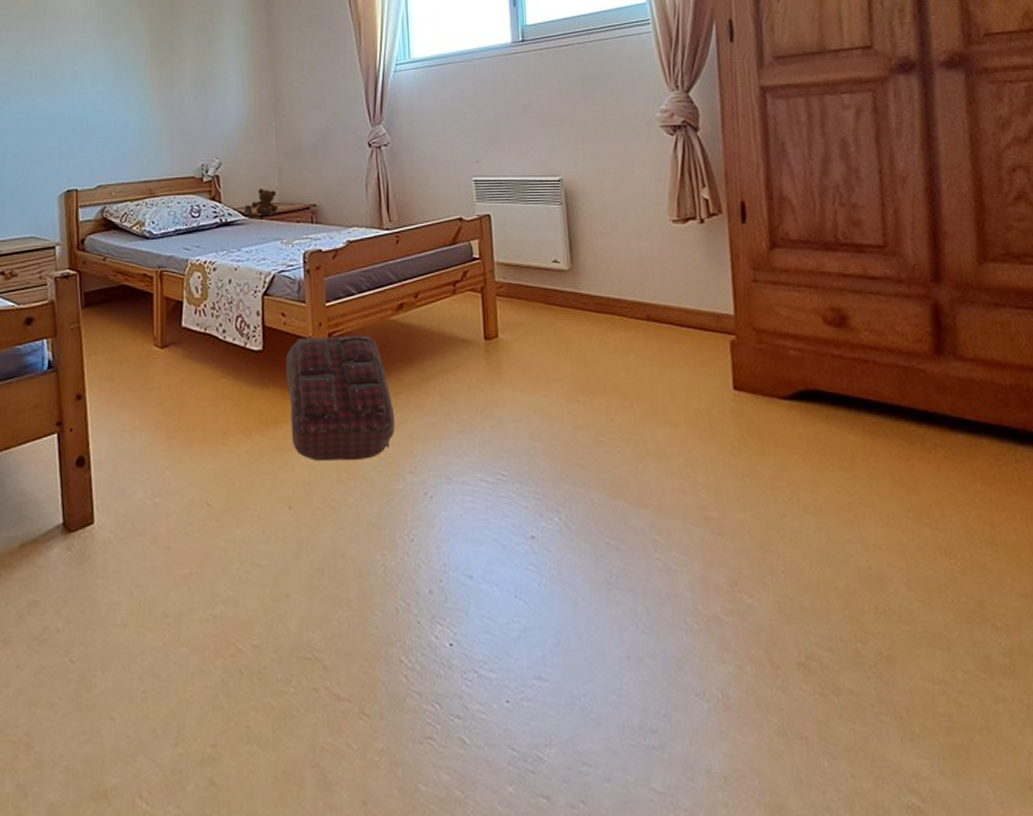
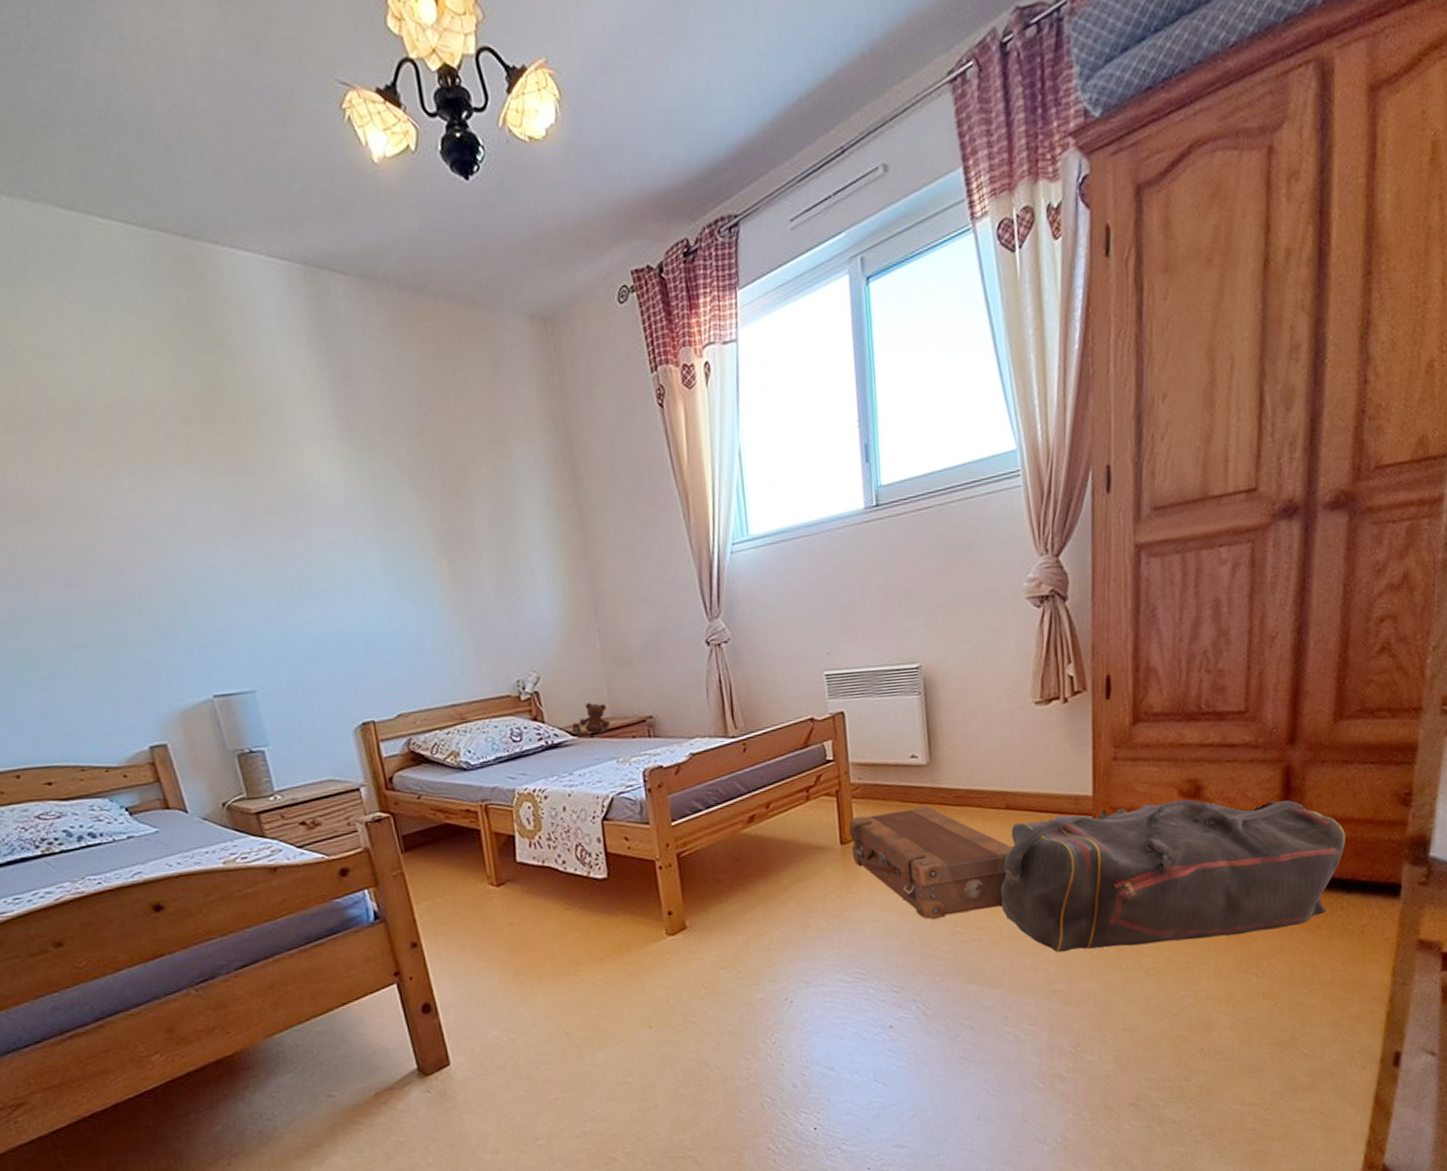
backpack: present [285,336,396,462] -> none [633,852,753,981]
suitcase: none [492,310,655,425] -> present [848,806,1012,919]
duffel bag: none [644,328,1010,478] -> present [1001,799,1345,952]

